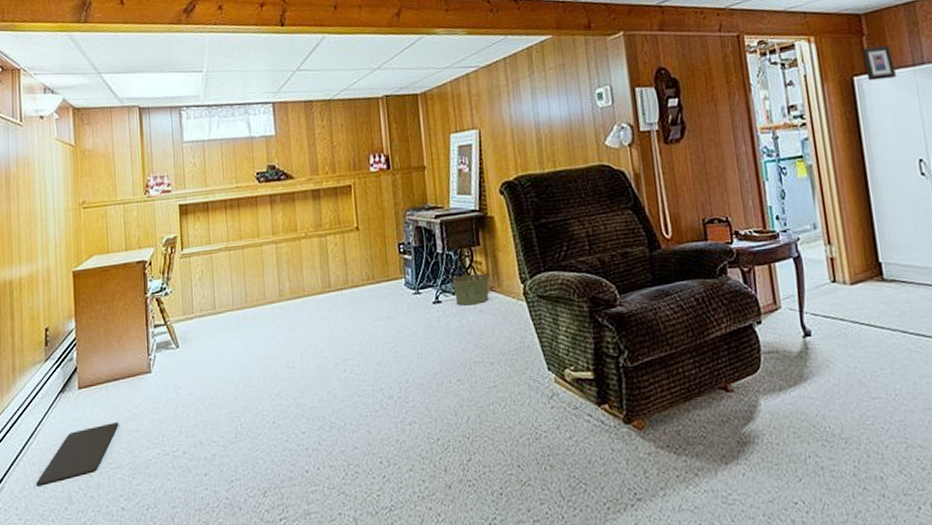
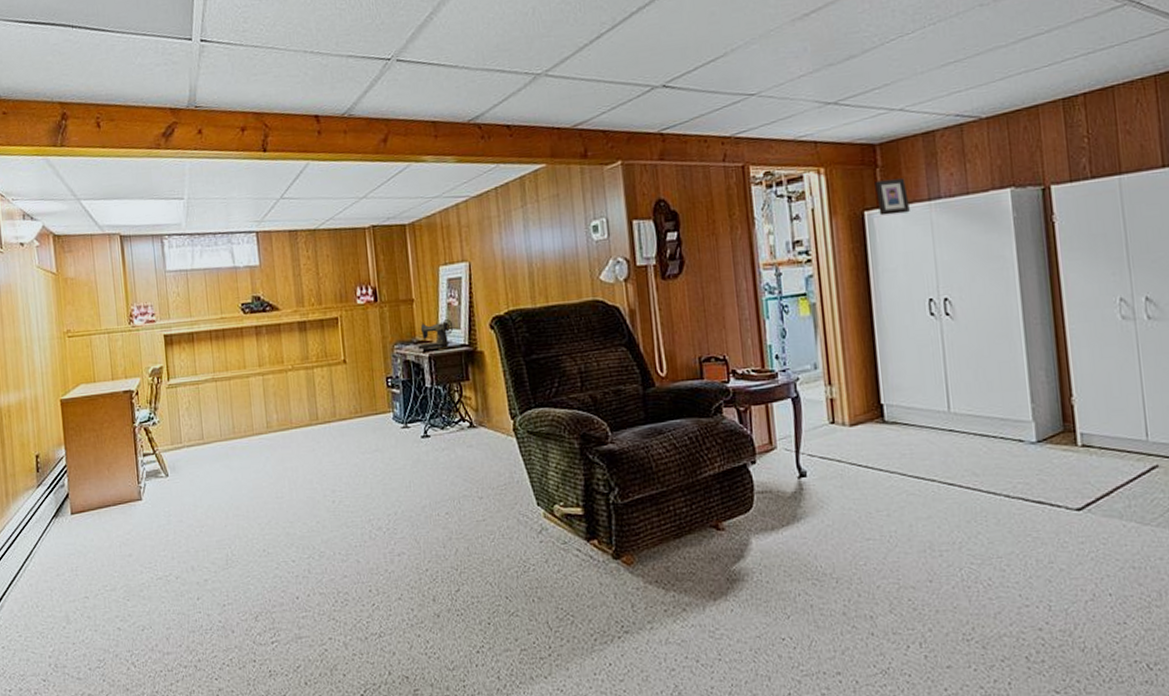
exercise mat: present [36,422,119,486] -> none [34,547,112,606]
sewing machine: none [425,185,465,217] -> present [413,319,454,351]
basket: present [452,273,489,306] -> none [441,409,479,441]

